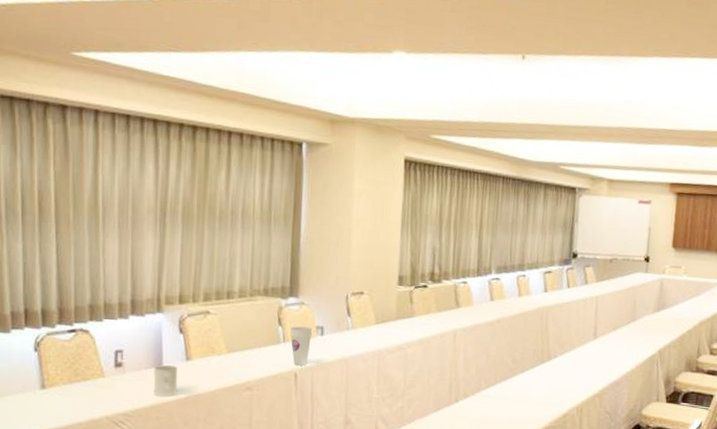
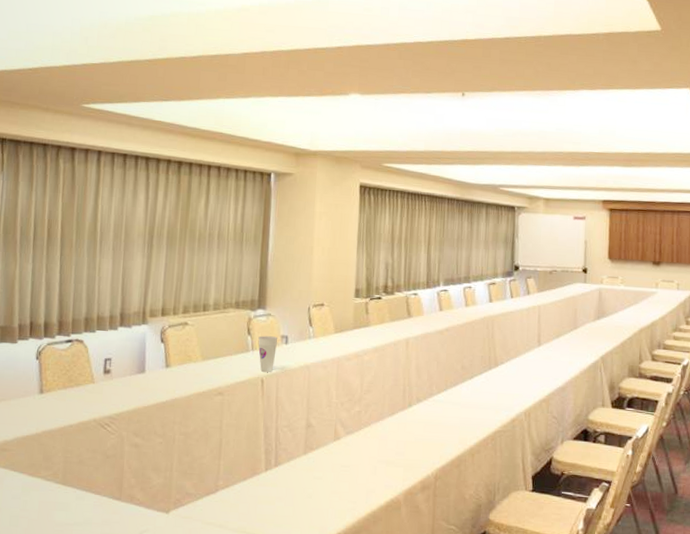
cup: present [153,365,178,398] -> none [136,372,158,402]

